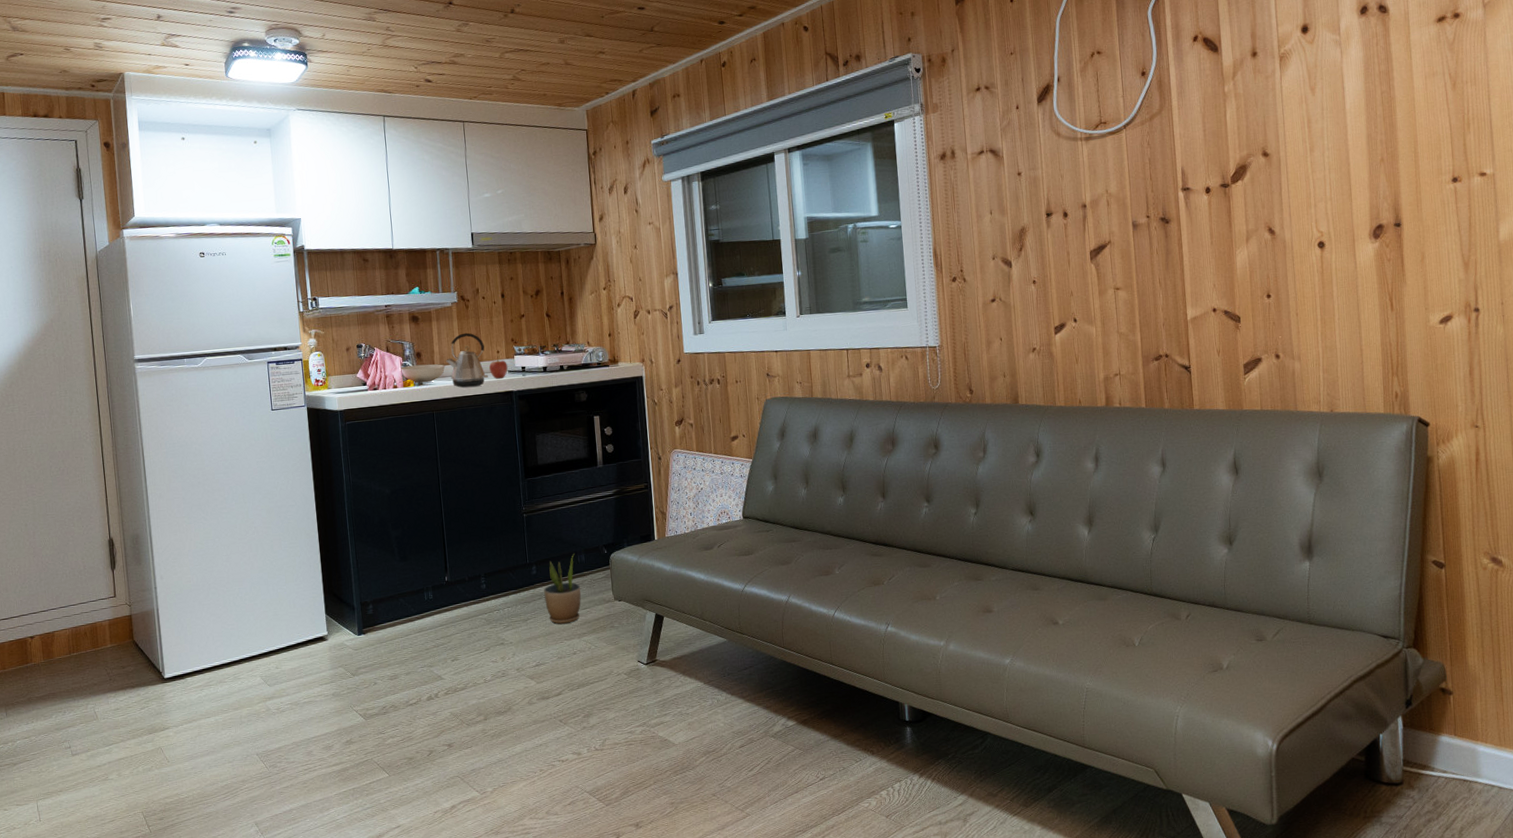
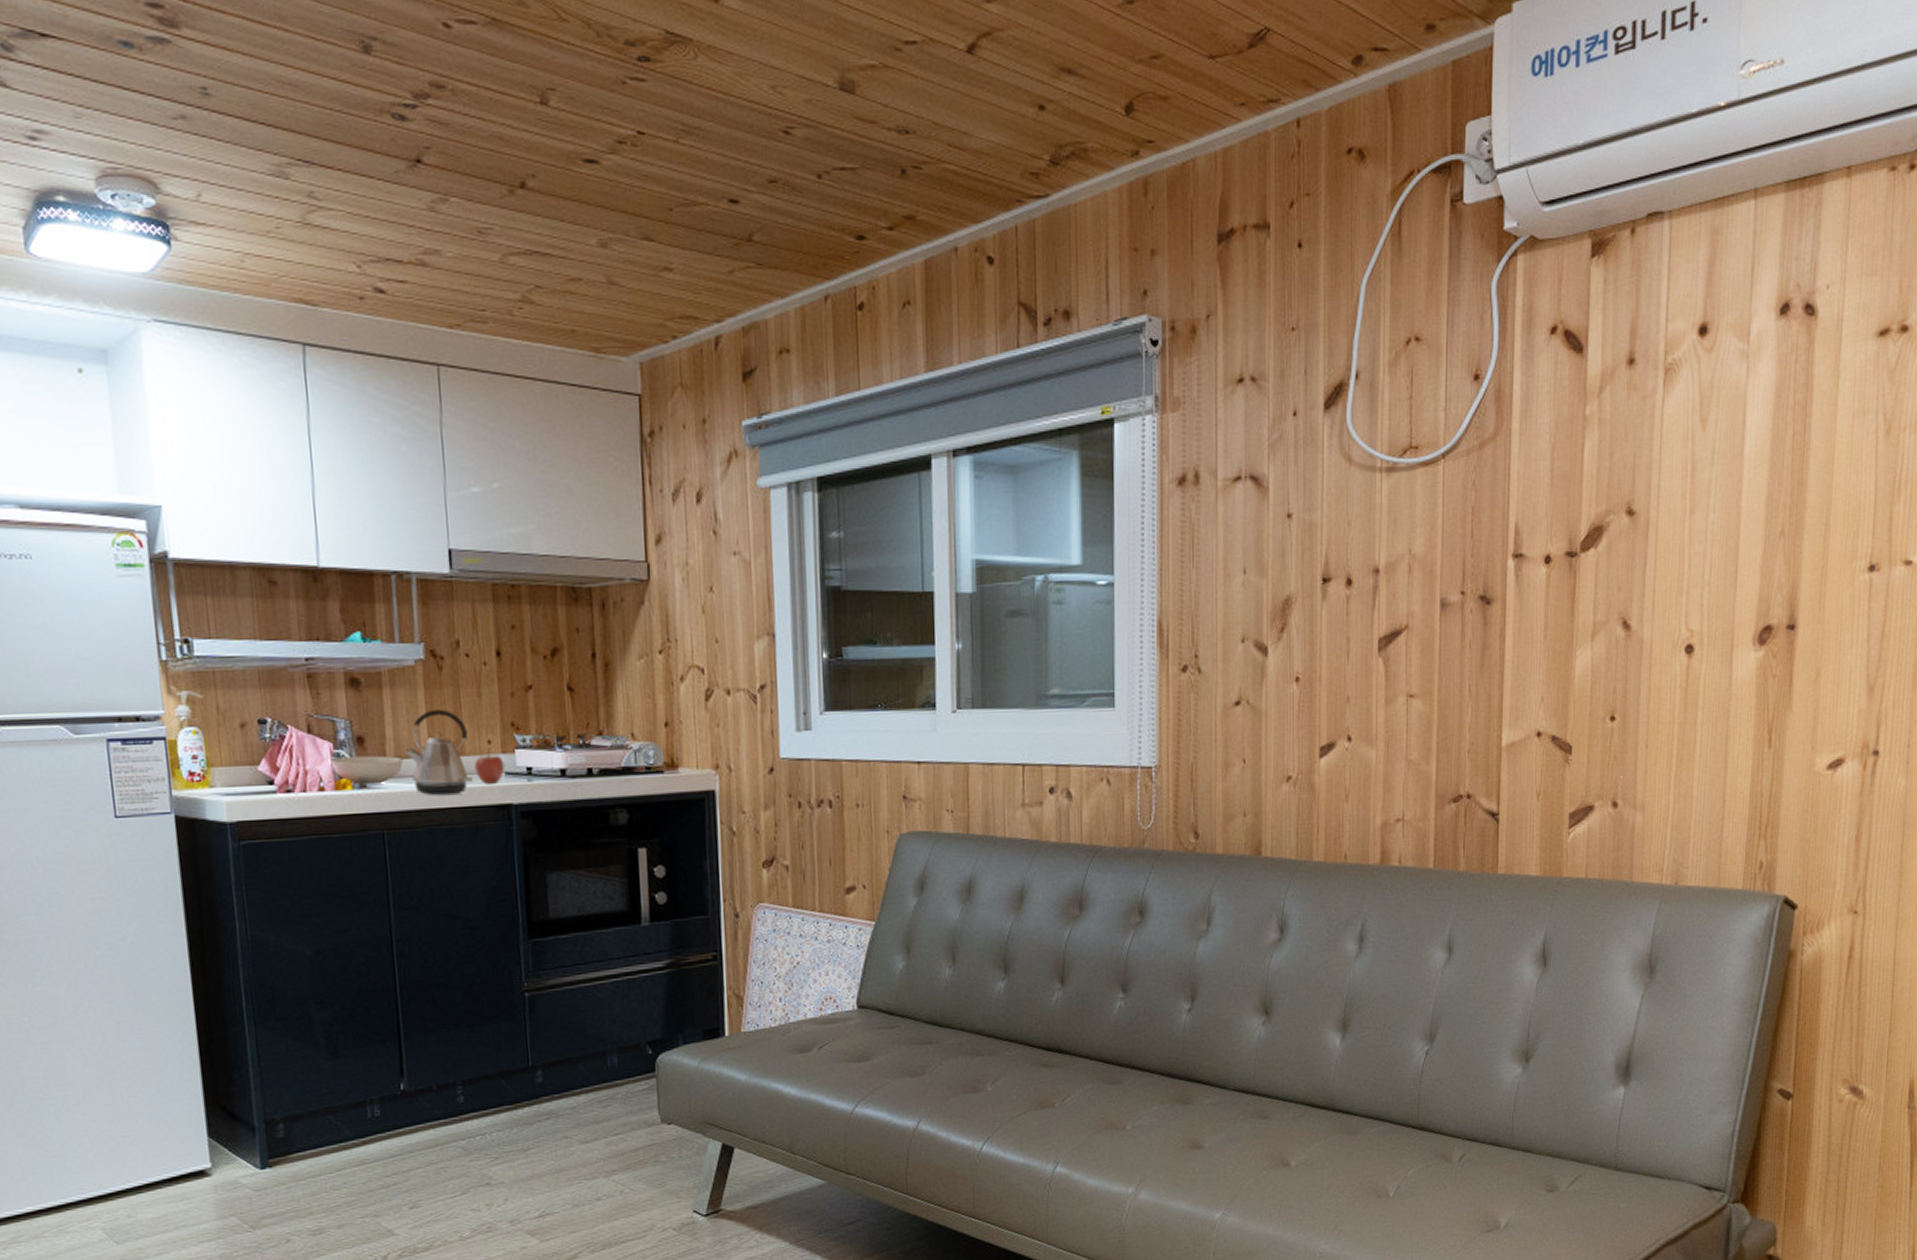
potted plant: present [544,554,581,624] -> none [554,1054,611,1157]

